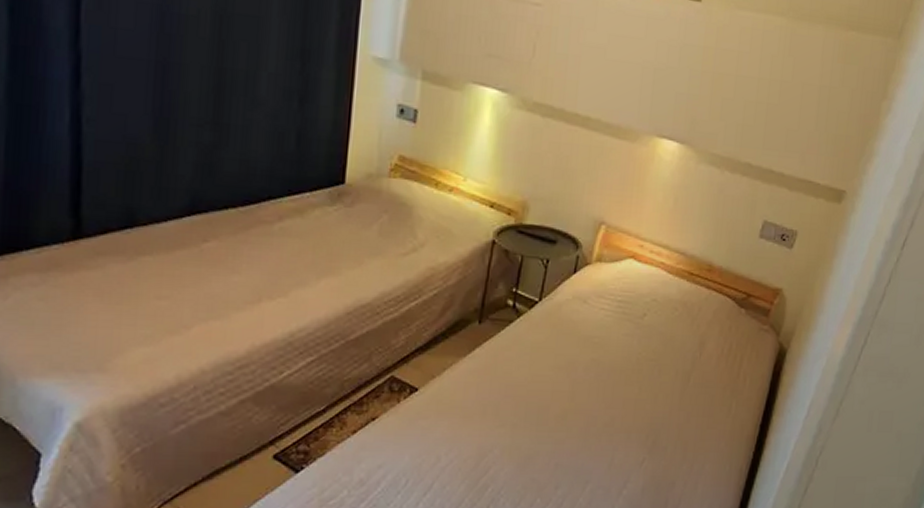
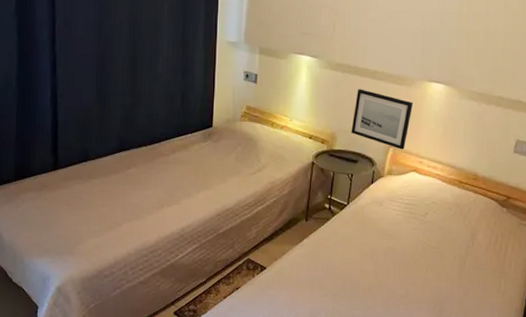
wall art: none [549,141,637,228] -> present [351,89,414,150]

